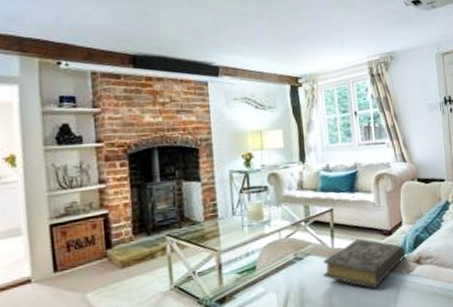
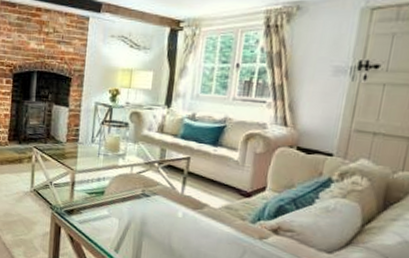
book: present [322,238,406,288] -> none [165,191,263,243]

